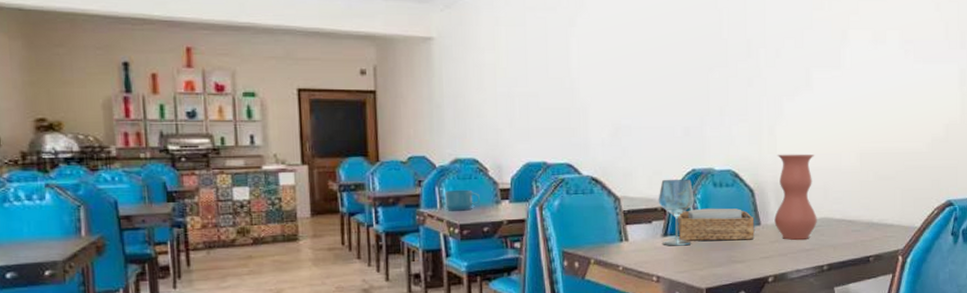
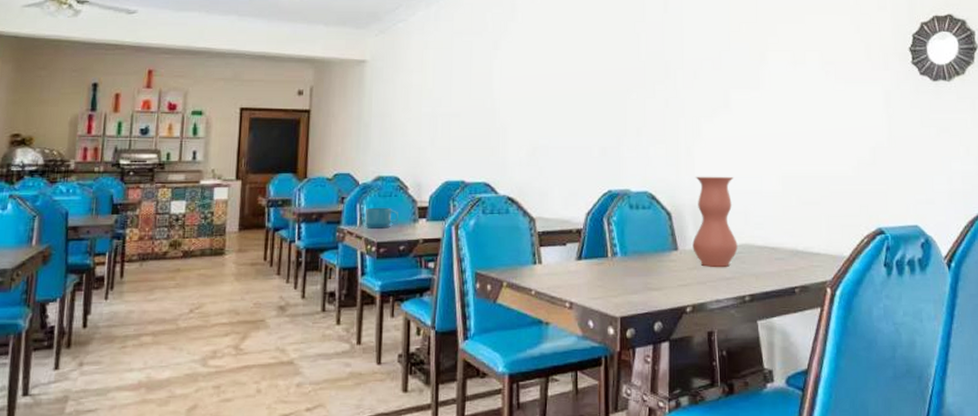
wine glass: present [658,179,694,246] -> none [573,200,610,271]
napkin holder: present [677,208,755,241] -> none [591,231,672,266]

